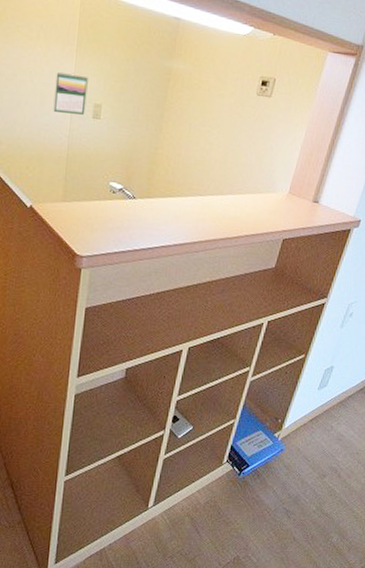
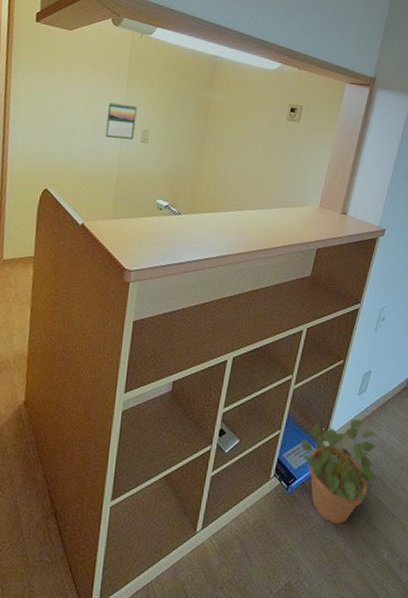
potted plant: none [255,412,335,509] -> present [301,418,378,525]

